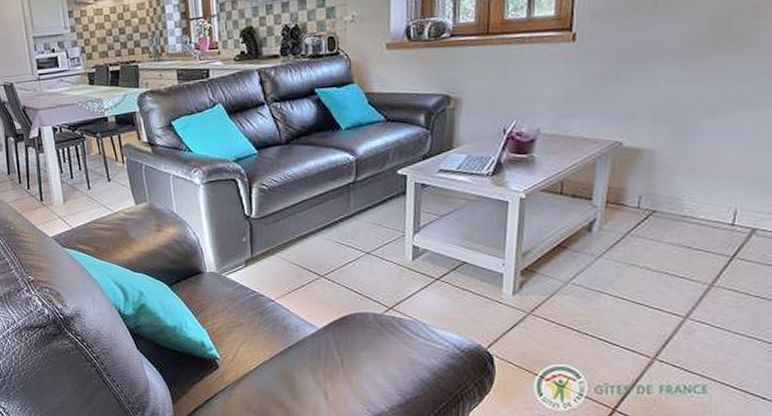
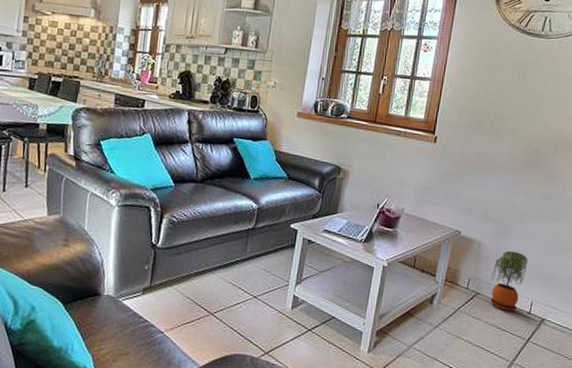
potted plant: none [672,153,725,226] -> present [490,250,528,311]

